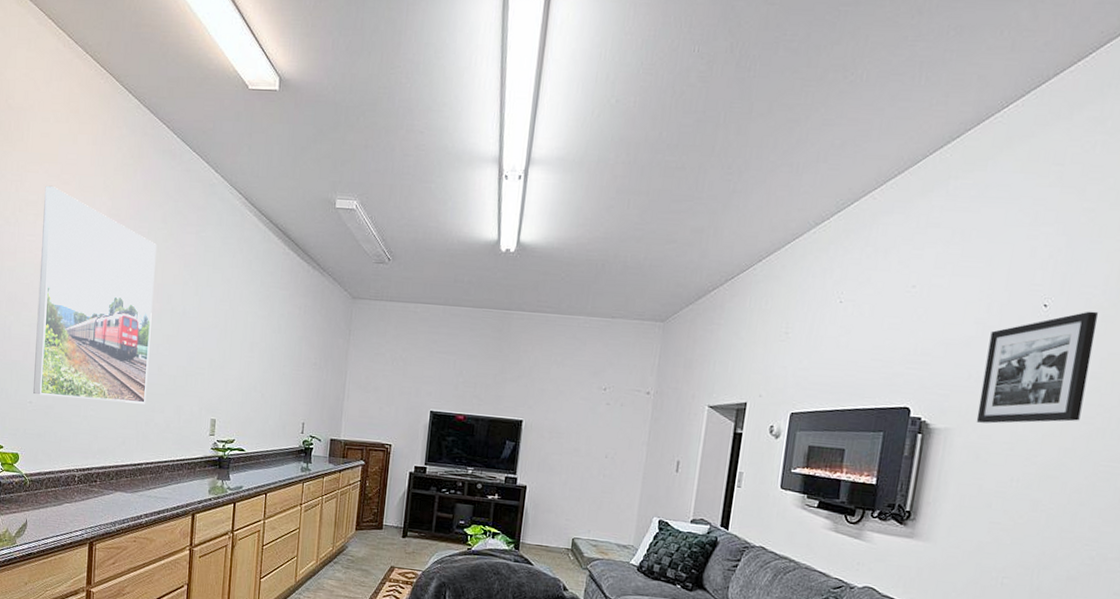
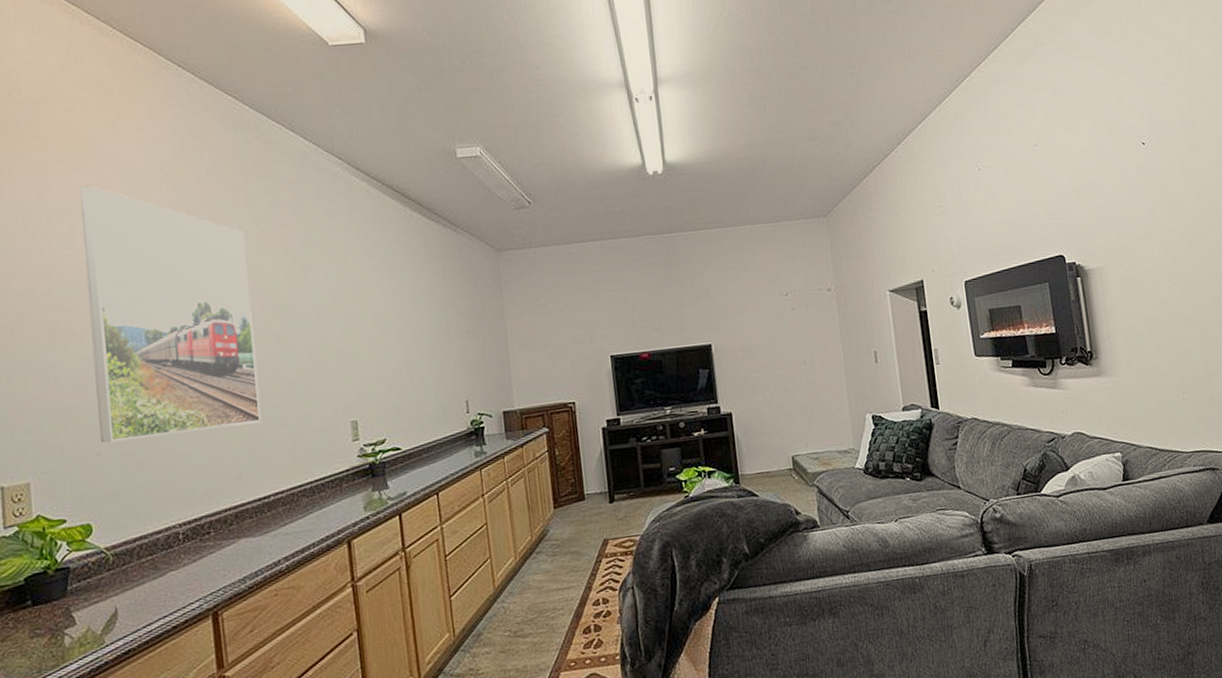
picture frame: present [976,311,1099,424] -> none [1109,141,1199,257]

